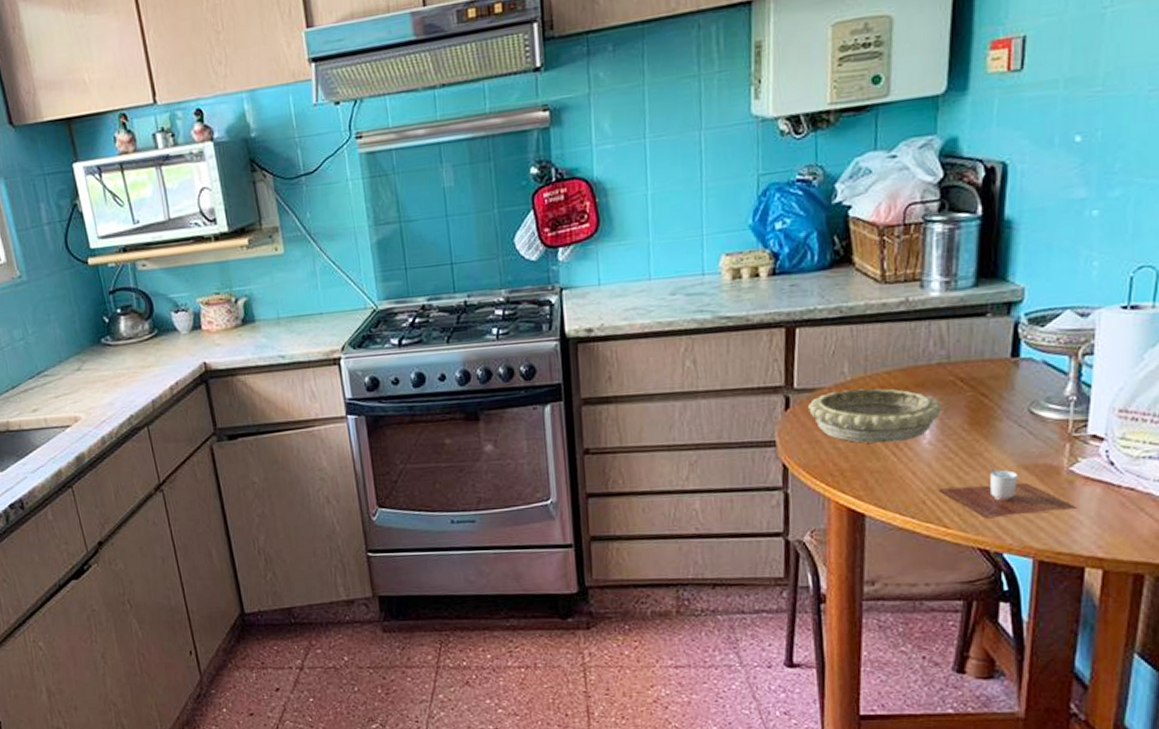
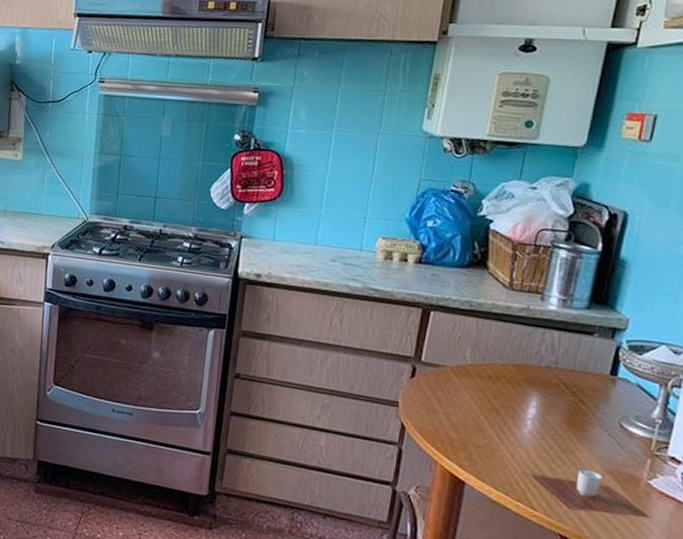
decorative bowl: present [808,387,941,444] -> none [431,370,545,427]

